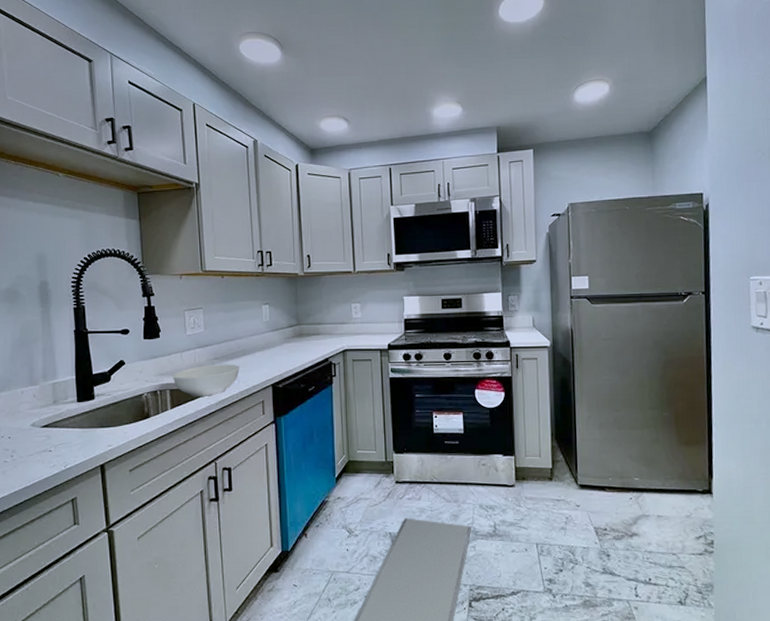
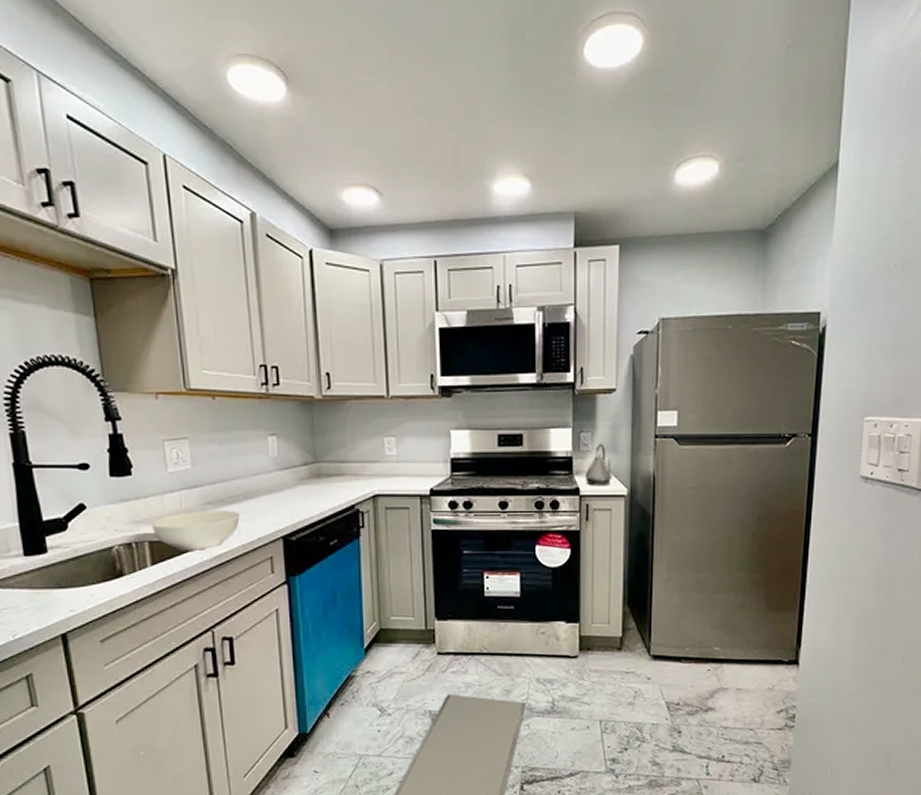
kettle: none [513,304,537,339] -> present [584,443,613,486]

